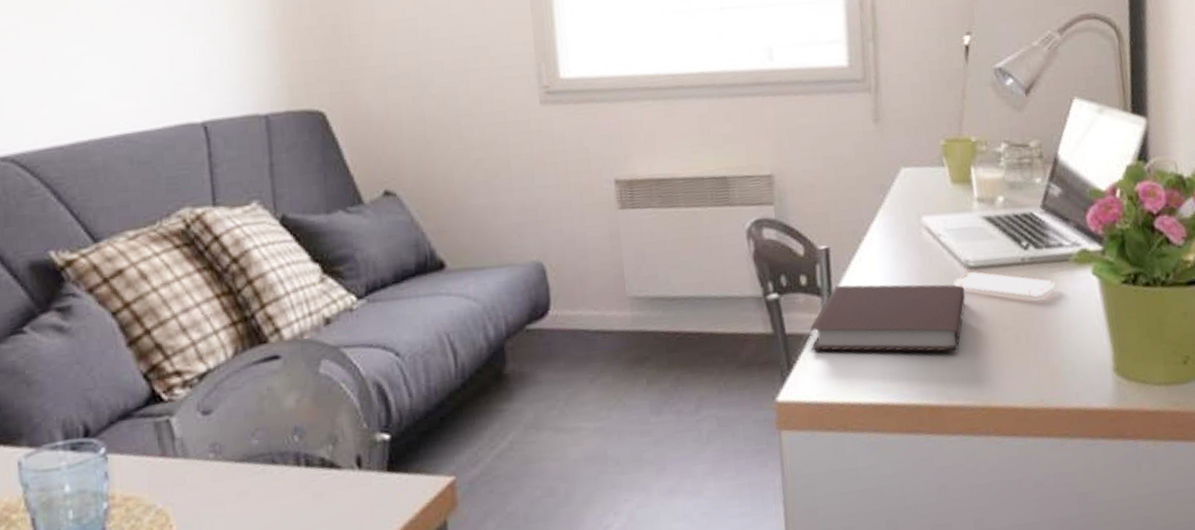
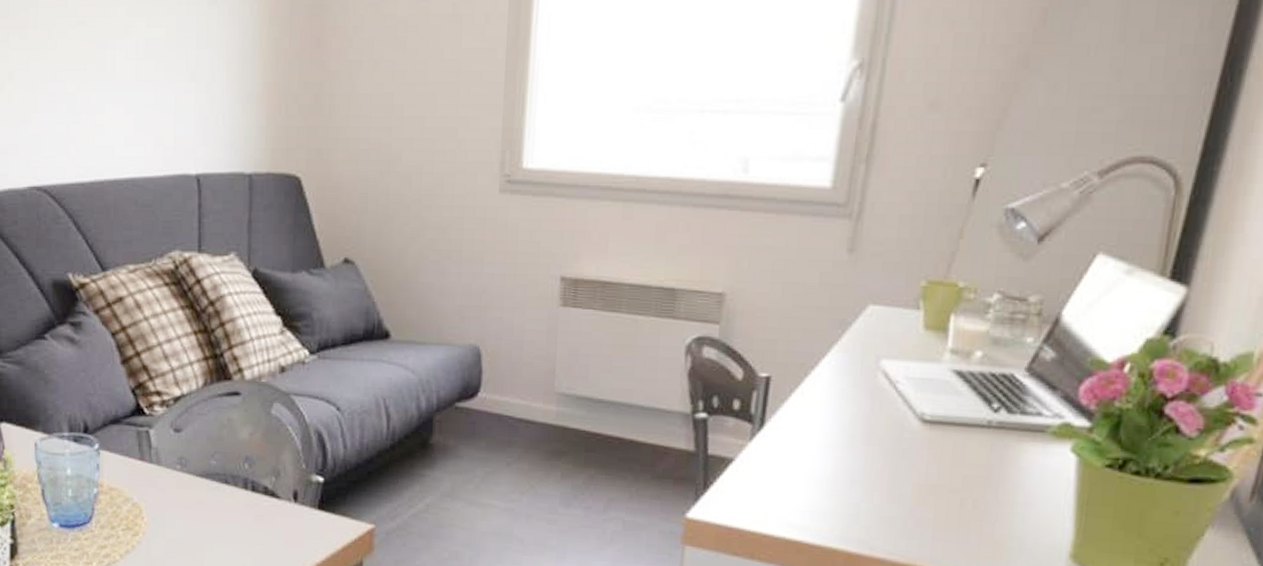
notebook: present [809,284,966,352] -> none [730,415,914,503]
smartphone: present [953,272,1055,297] -> none [902,426,1022,464]

